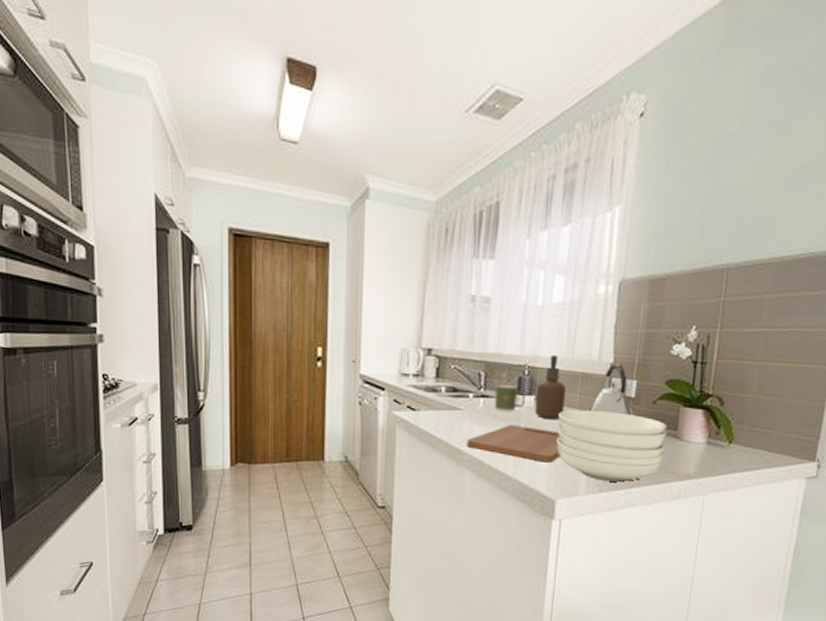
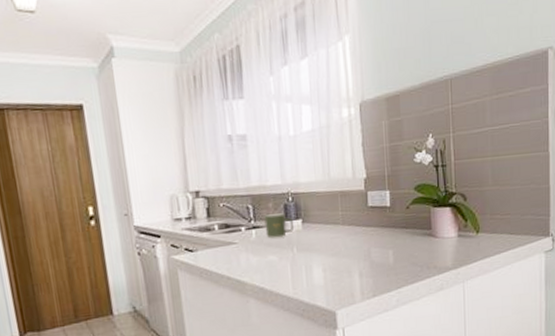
cutting board: present [467,425,560,463] -> none [246,248,333,279]
soap dispenser: present [534,354,566,420] -> none [302,178,330,239]
bowl: present [556,409,667,482] -> none [326,221,424,287]
kettle: present [590,363,634,416] -> none [352,177,392,226]

